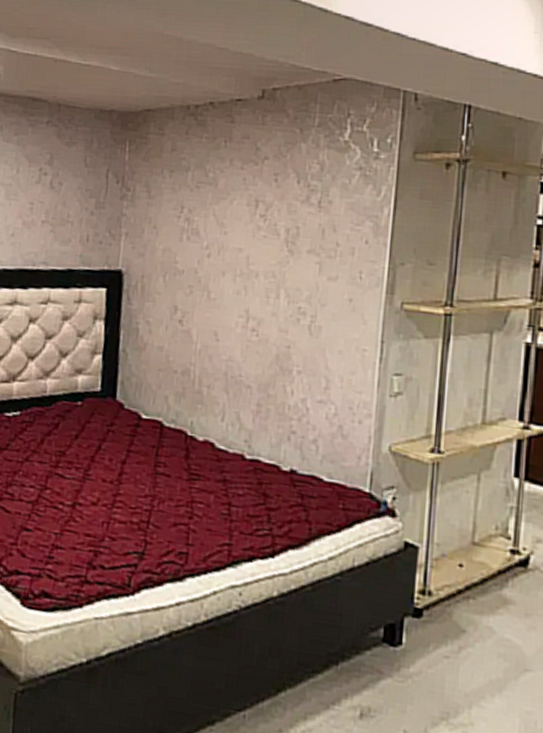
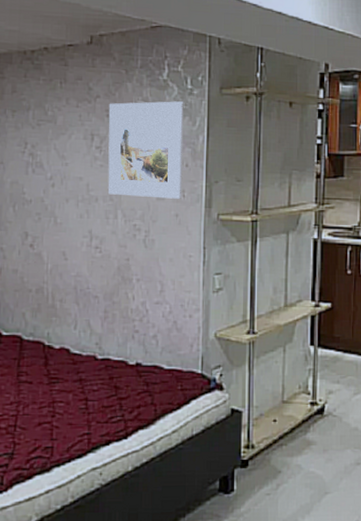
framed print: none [271,165,368,281] -> present [108,101,184,199]

